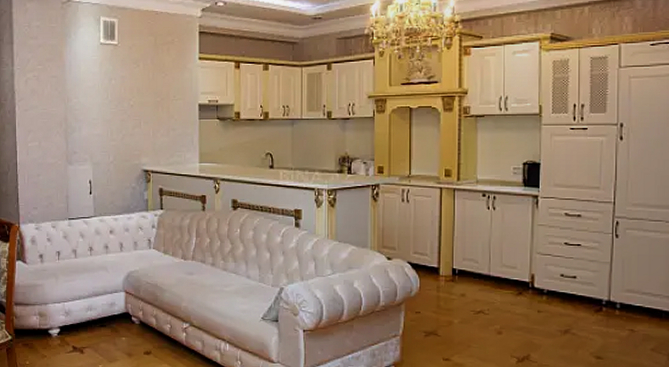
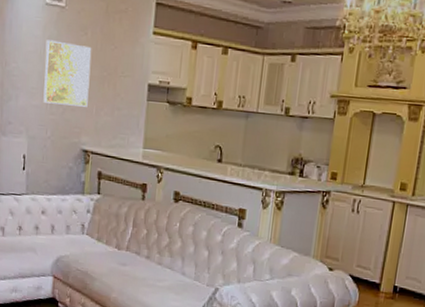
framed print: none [103,75,145,131] -> present [43,40,92,107]

